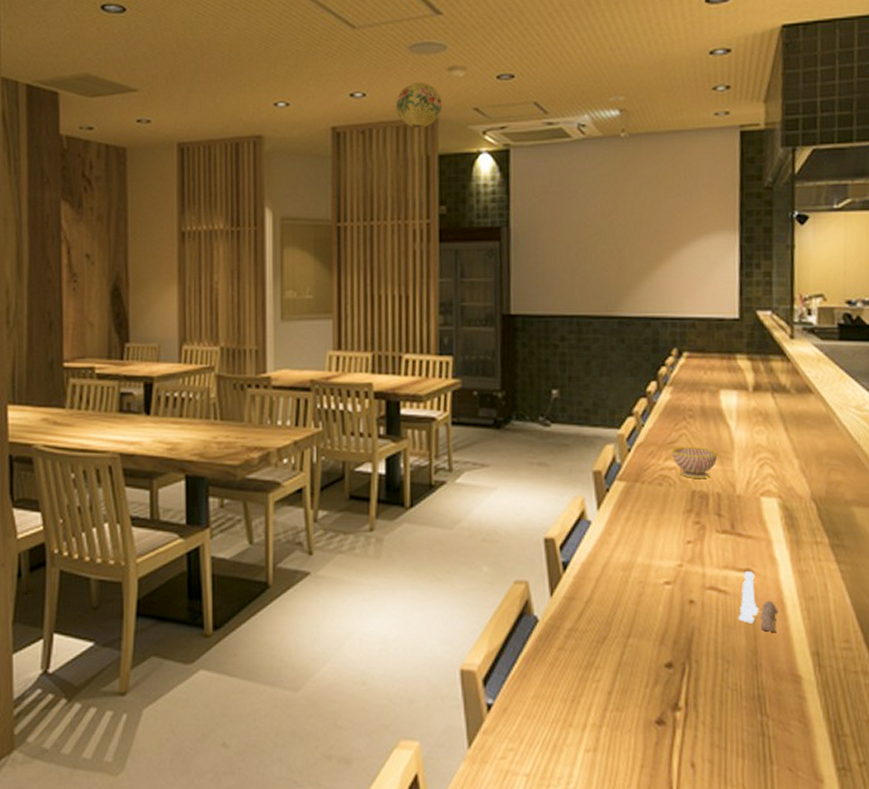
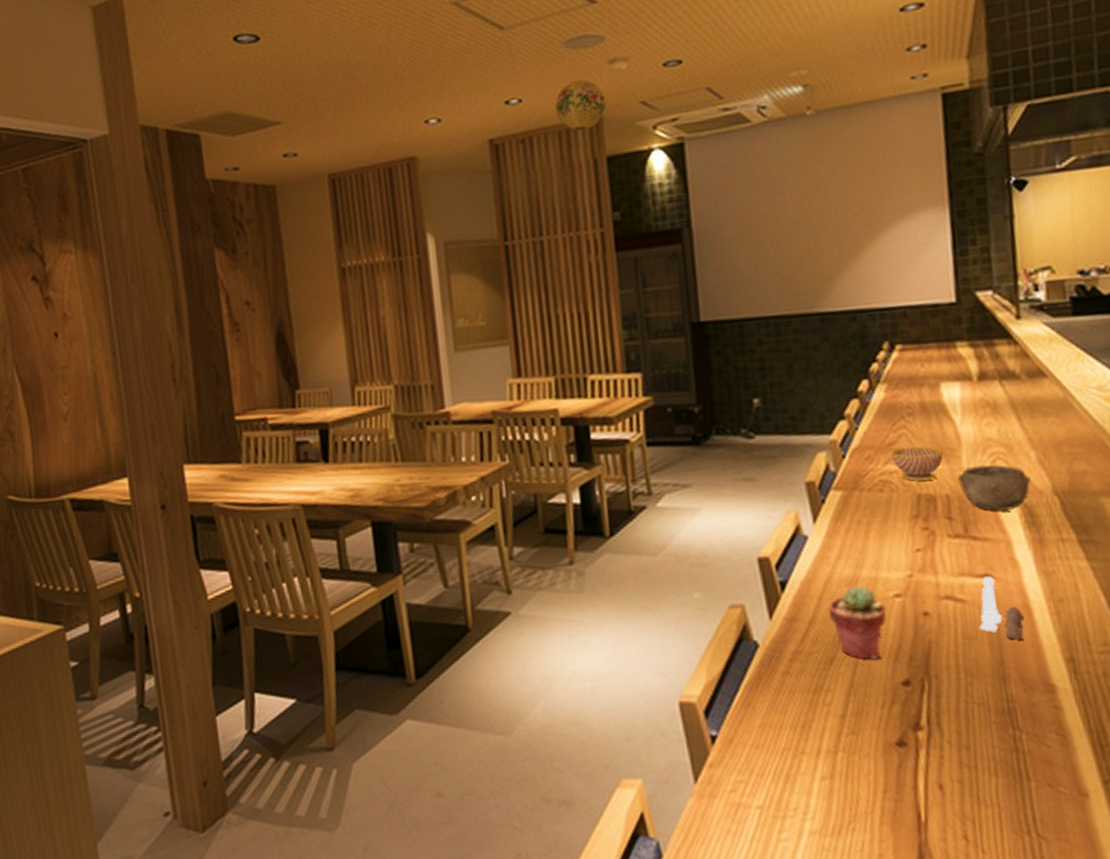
potted succulent: none [604,570,657,642] -> present [828,585,887,661]
bowl: none [728,468,792,511] -> present [957,464,1031,511]

